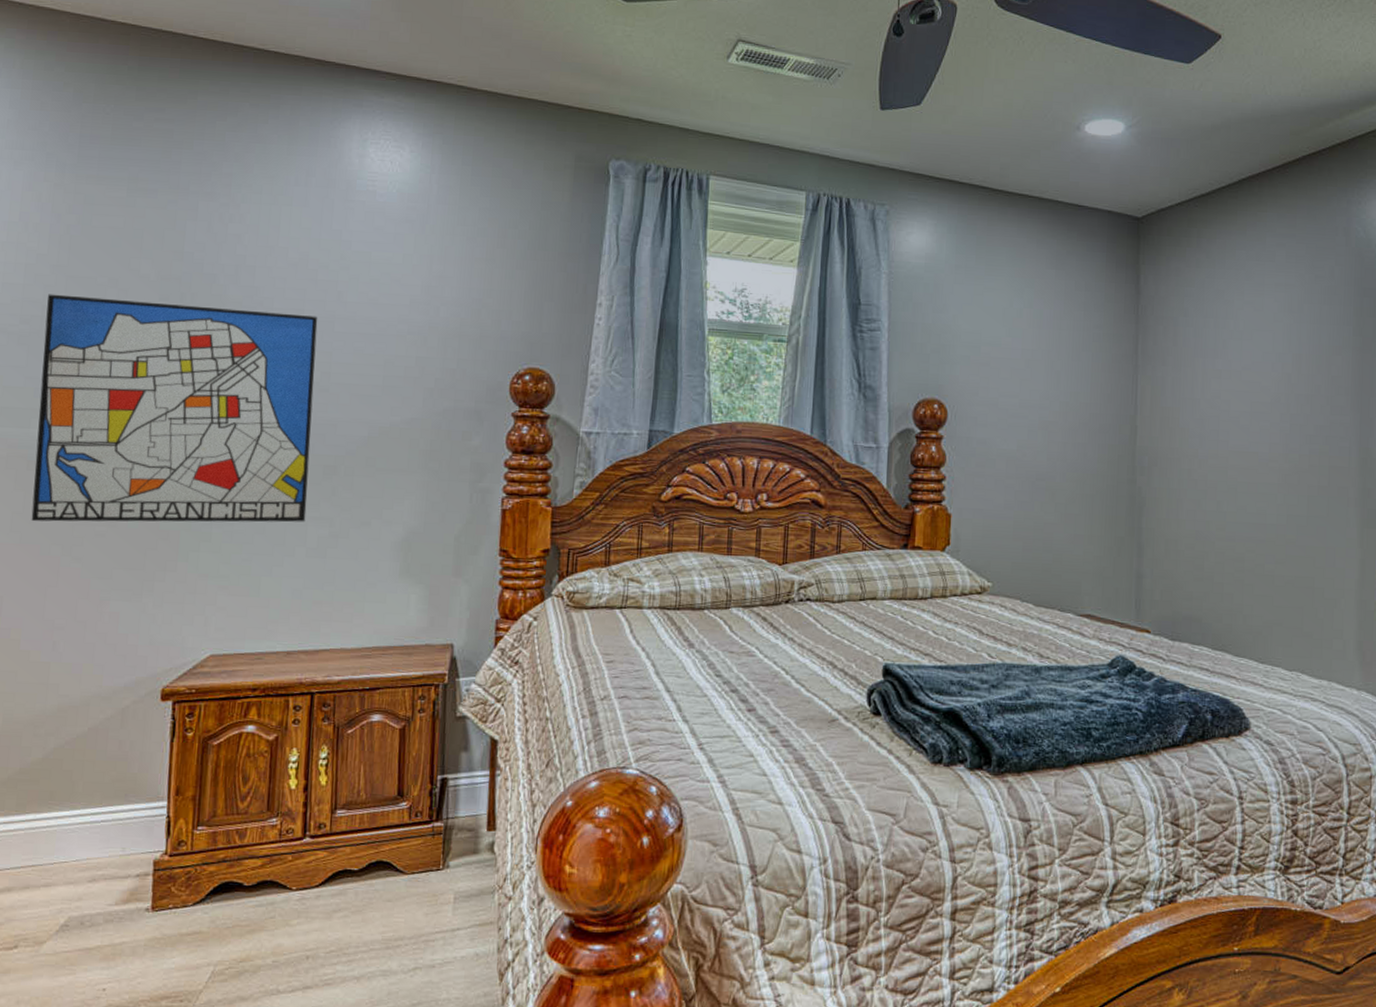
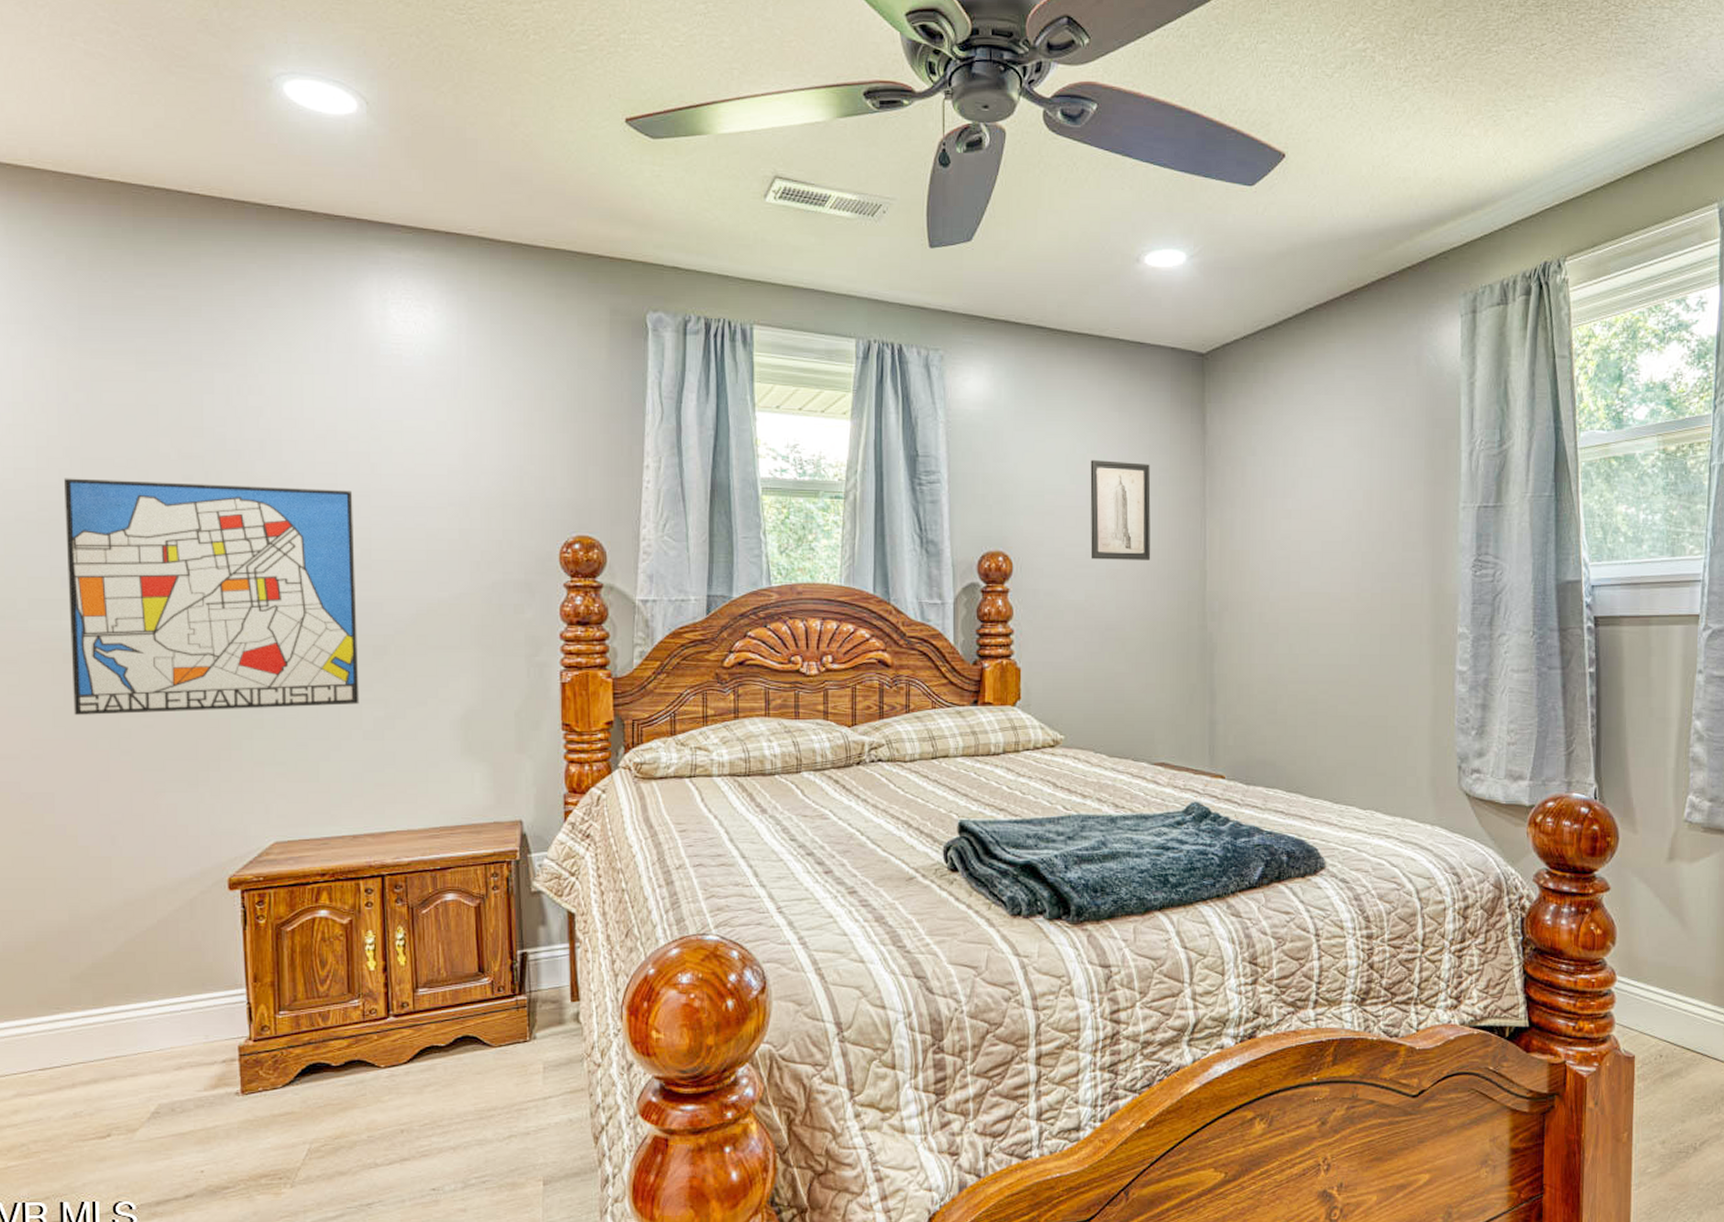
wall art: none [1024,315,1085,413] -> present [1090,460,1151,560]

